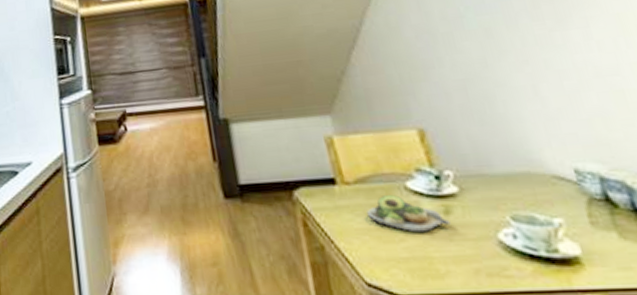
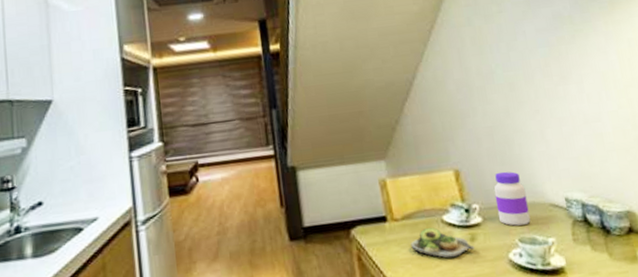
jar: none [471,133,526,200] -> present [493,171,531,226]

